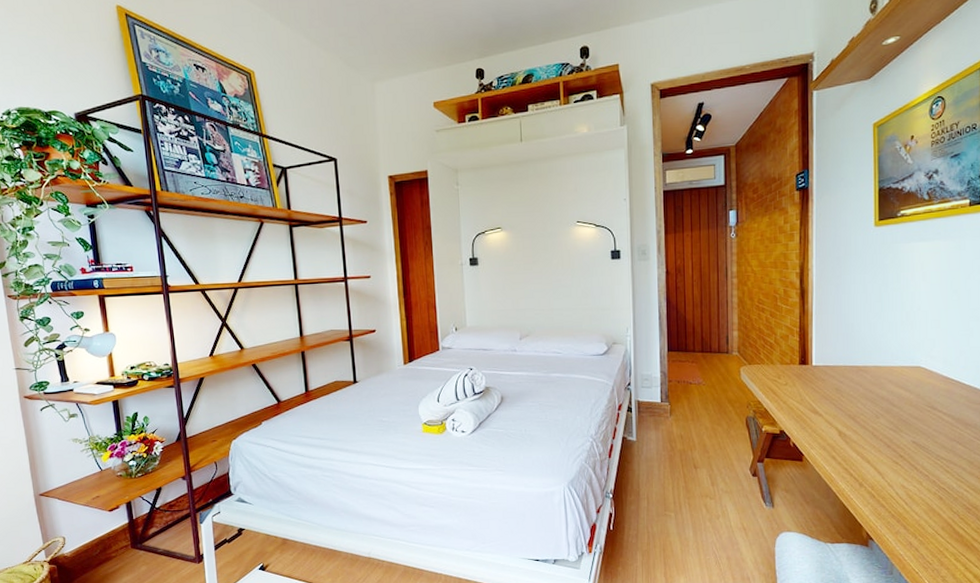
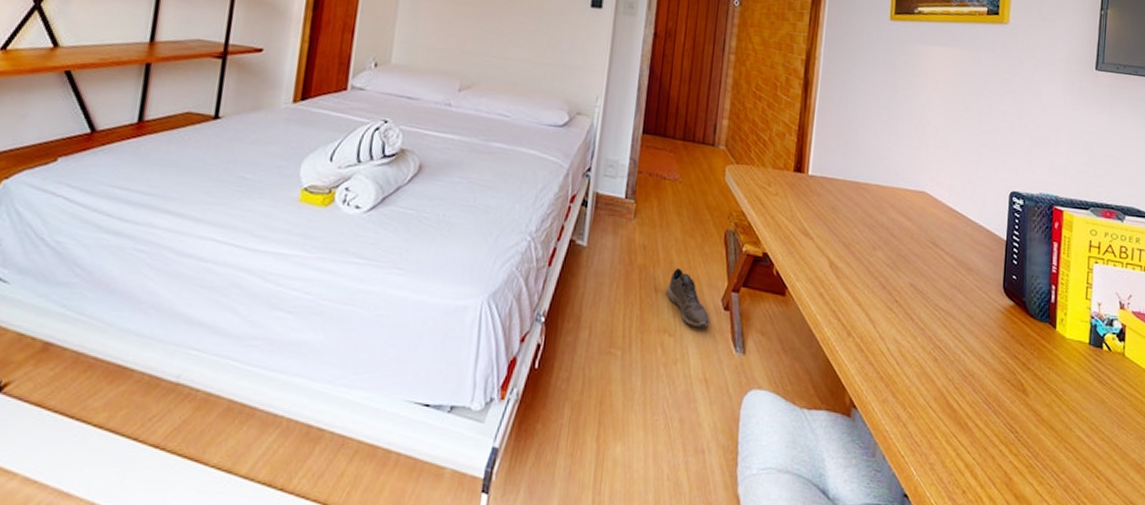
athletic shoe: none [704,449,742,491] -> present [666,267,710,328]

